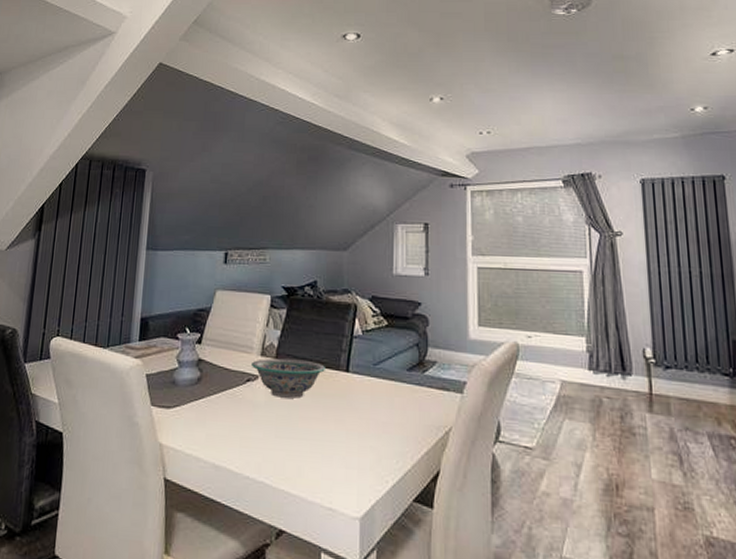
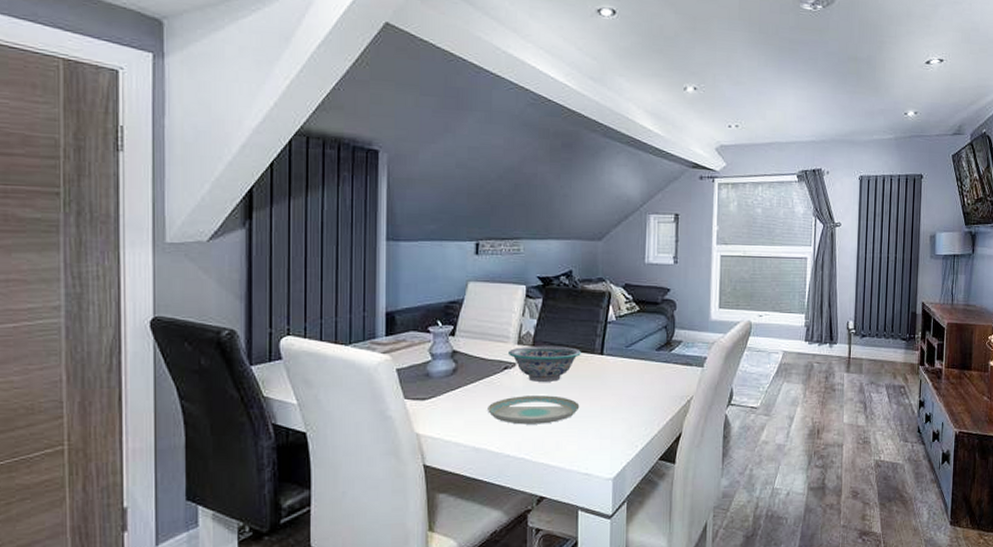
plate: none [229,411,324,446] -> present [488,395,580,425]

